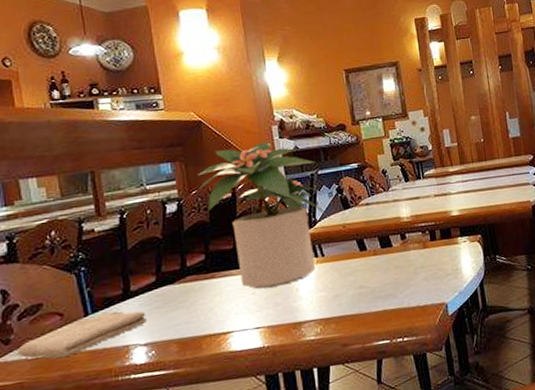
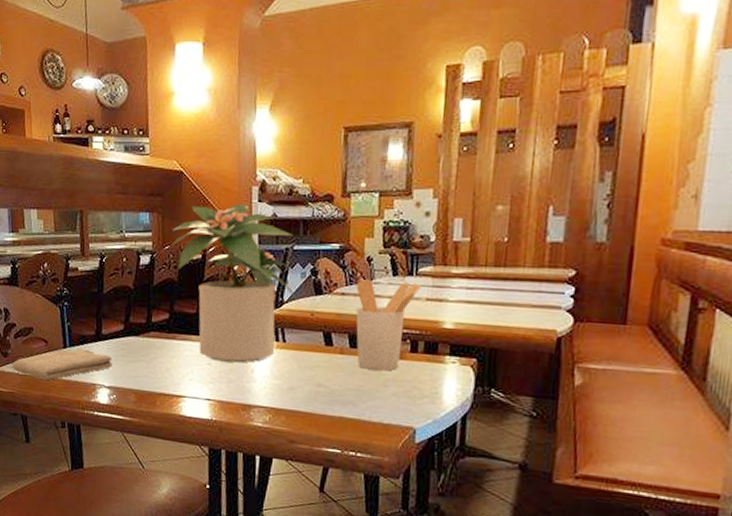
utensil holder: none [377,184,430,264] -> present [355,278,423,371]

